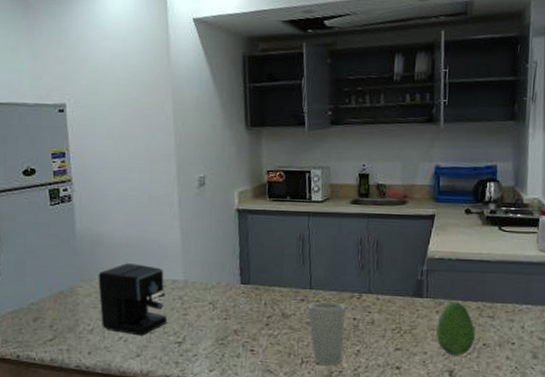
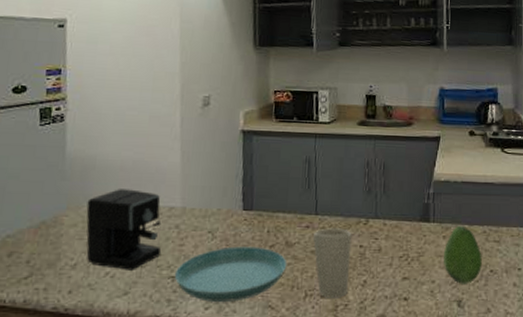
saucer: none [180,316,284,365] -> present [174,246,287,302]

